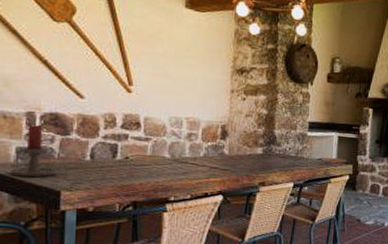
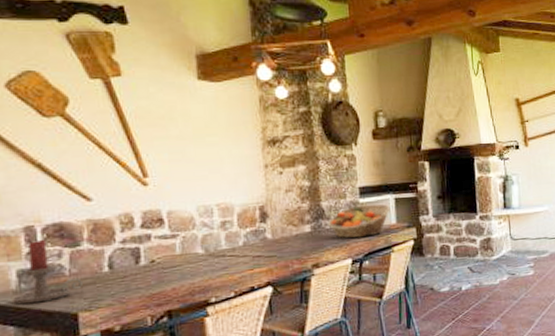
fruit basket: none [277,138,333,166] -> present [328,204,391,238]

